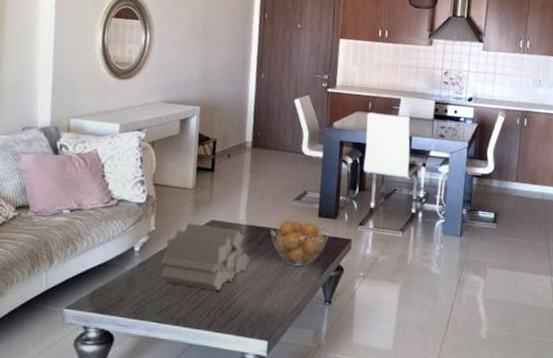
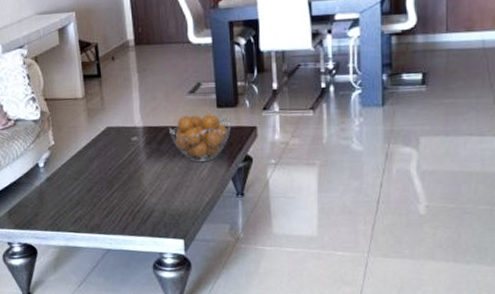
log pile: present [160,223,250,291] -> none [66,132,152,196]

